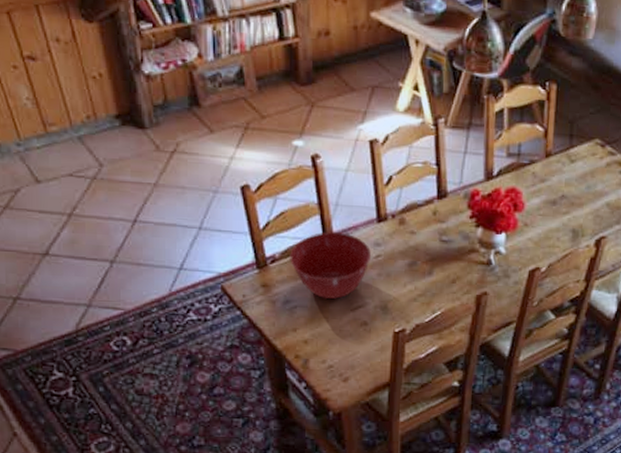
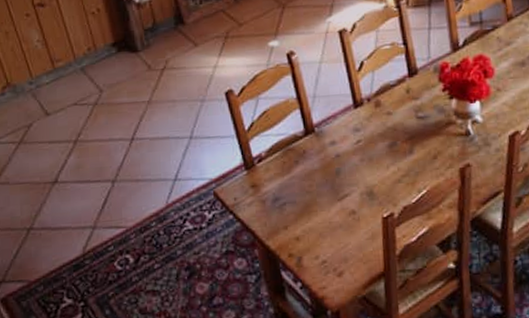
mixing bowl: present [290,232,372,300] -> none [275,123,353,192]

